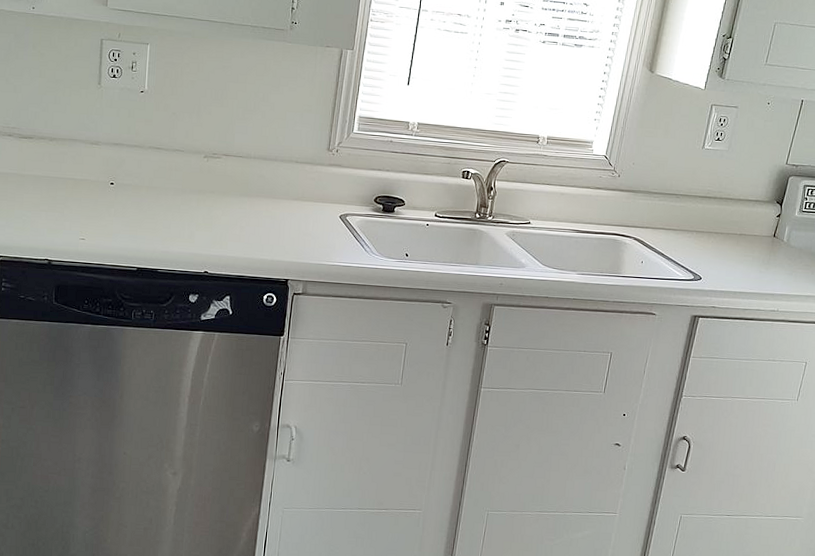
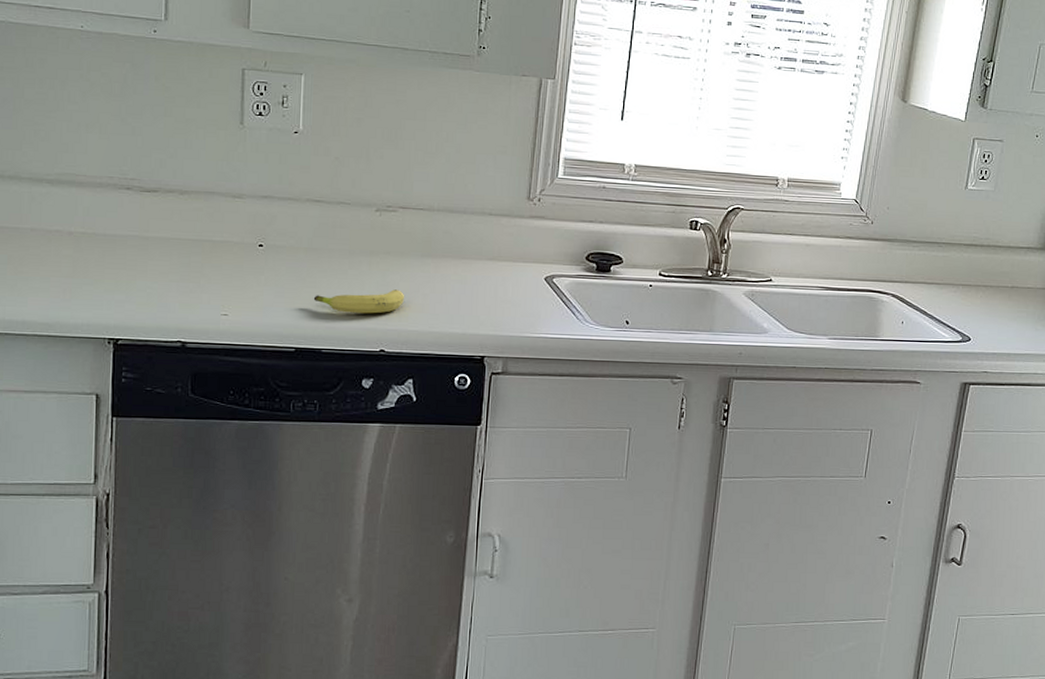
fruit: none [152,222,226,242] -> present [313,289,405,314]

